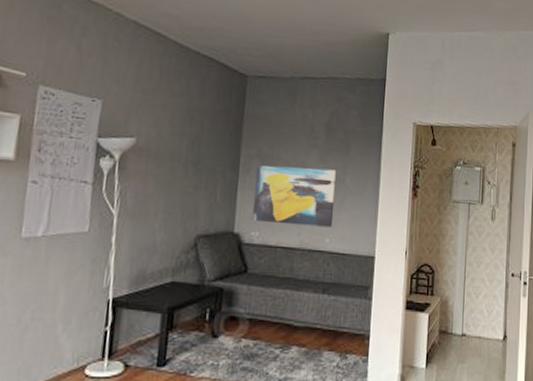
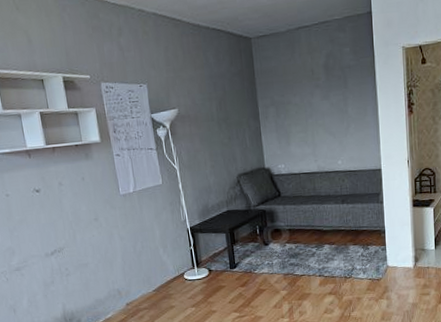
wall art: present [251,165,336,227] -> none [272,103,343,156]

